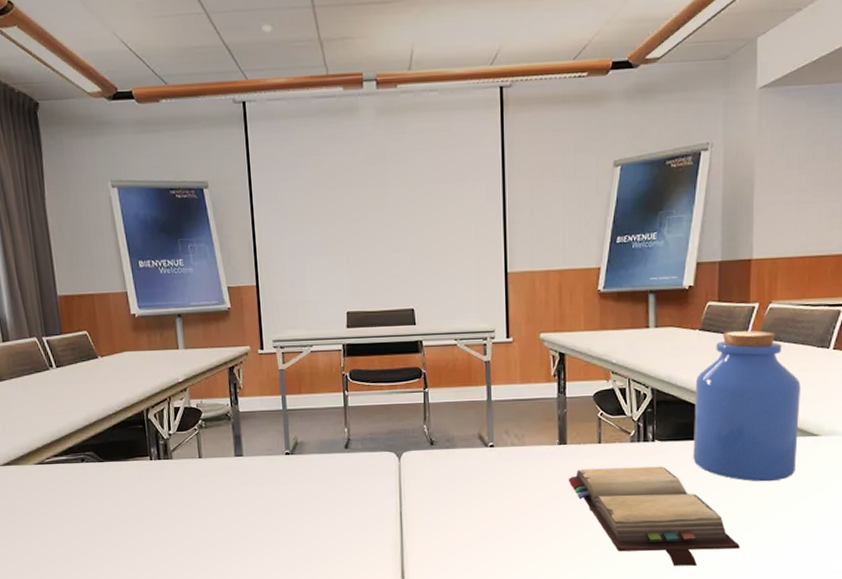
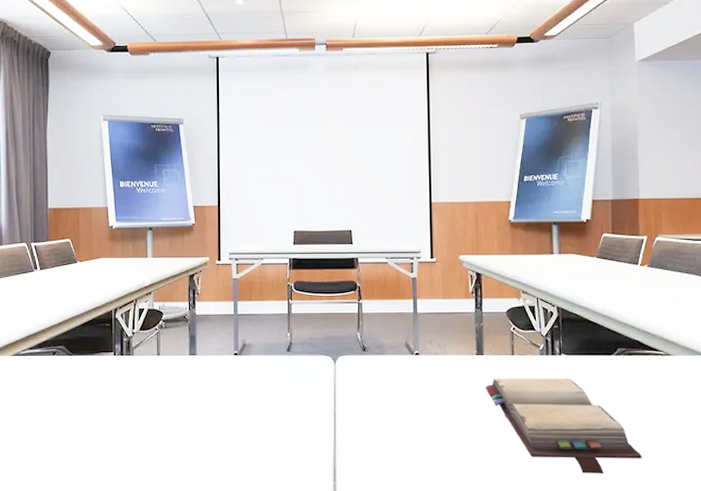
jar: present [693,330,801,482] -> none [595,259,688,396]

